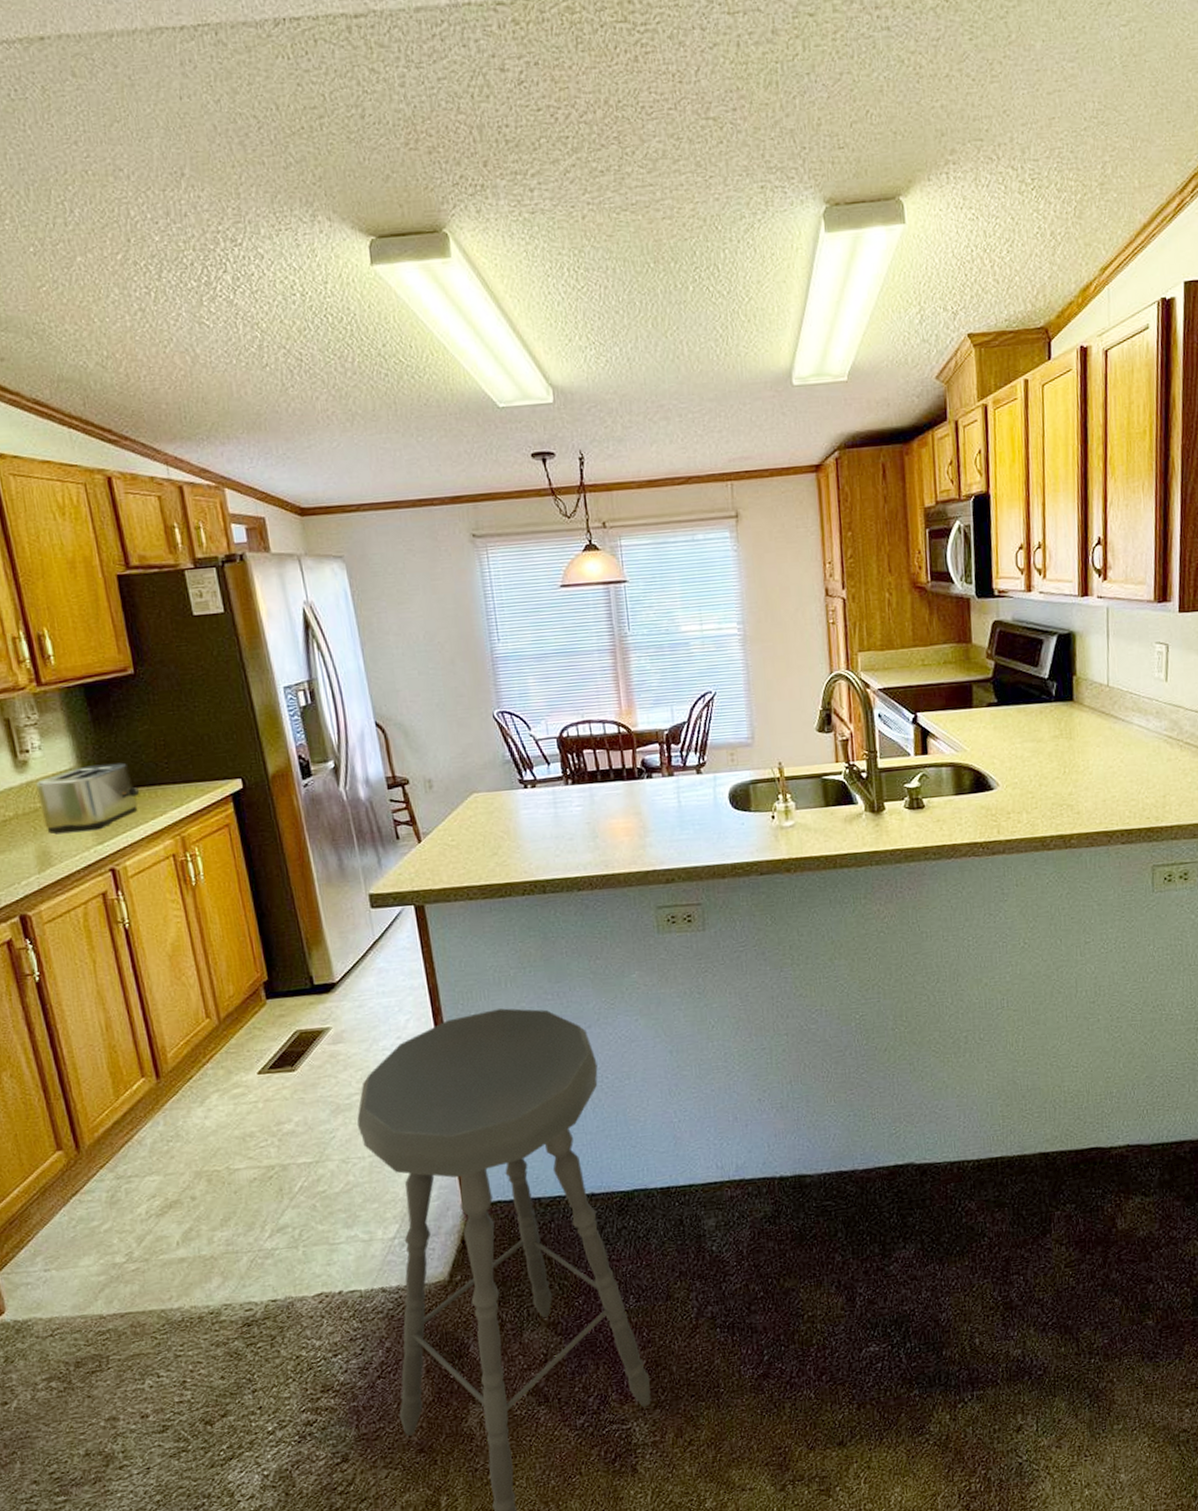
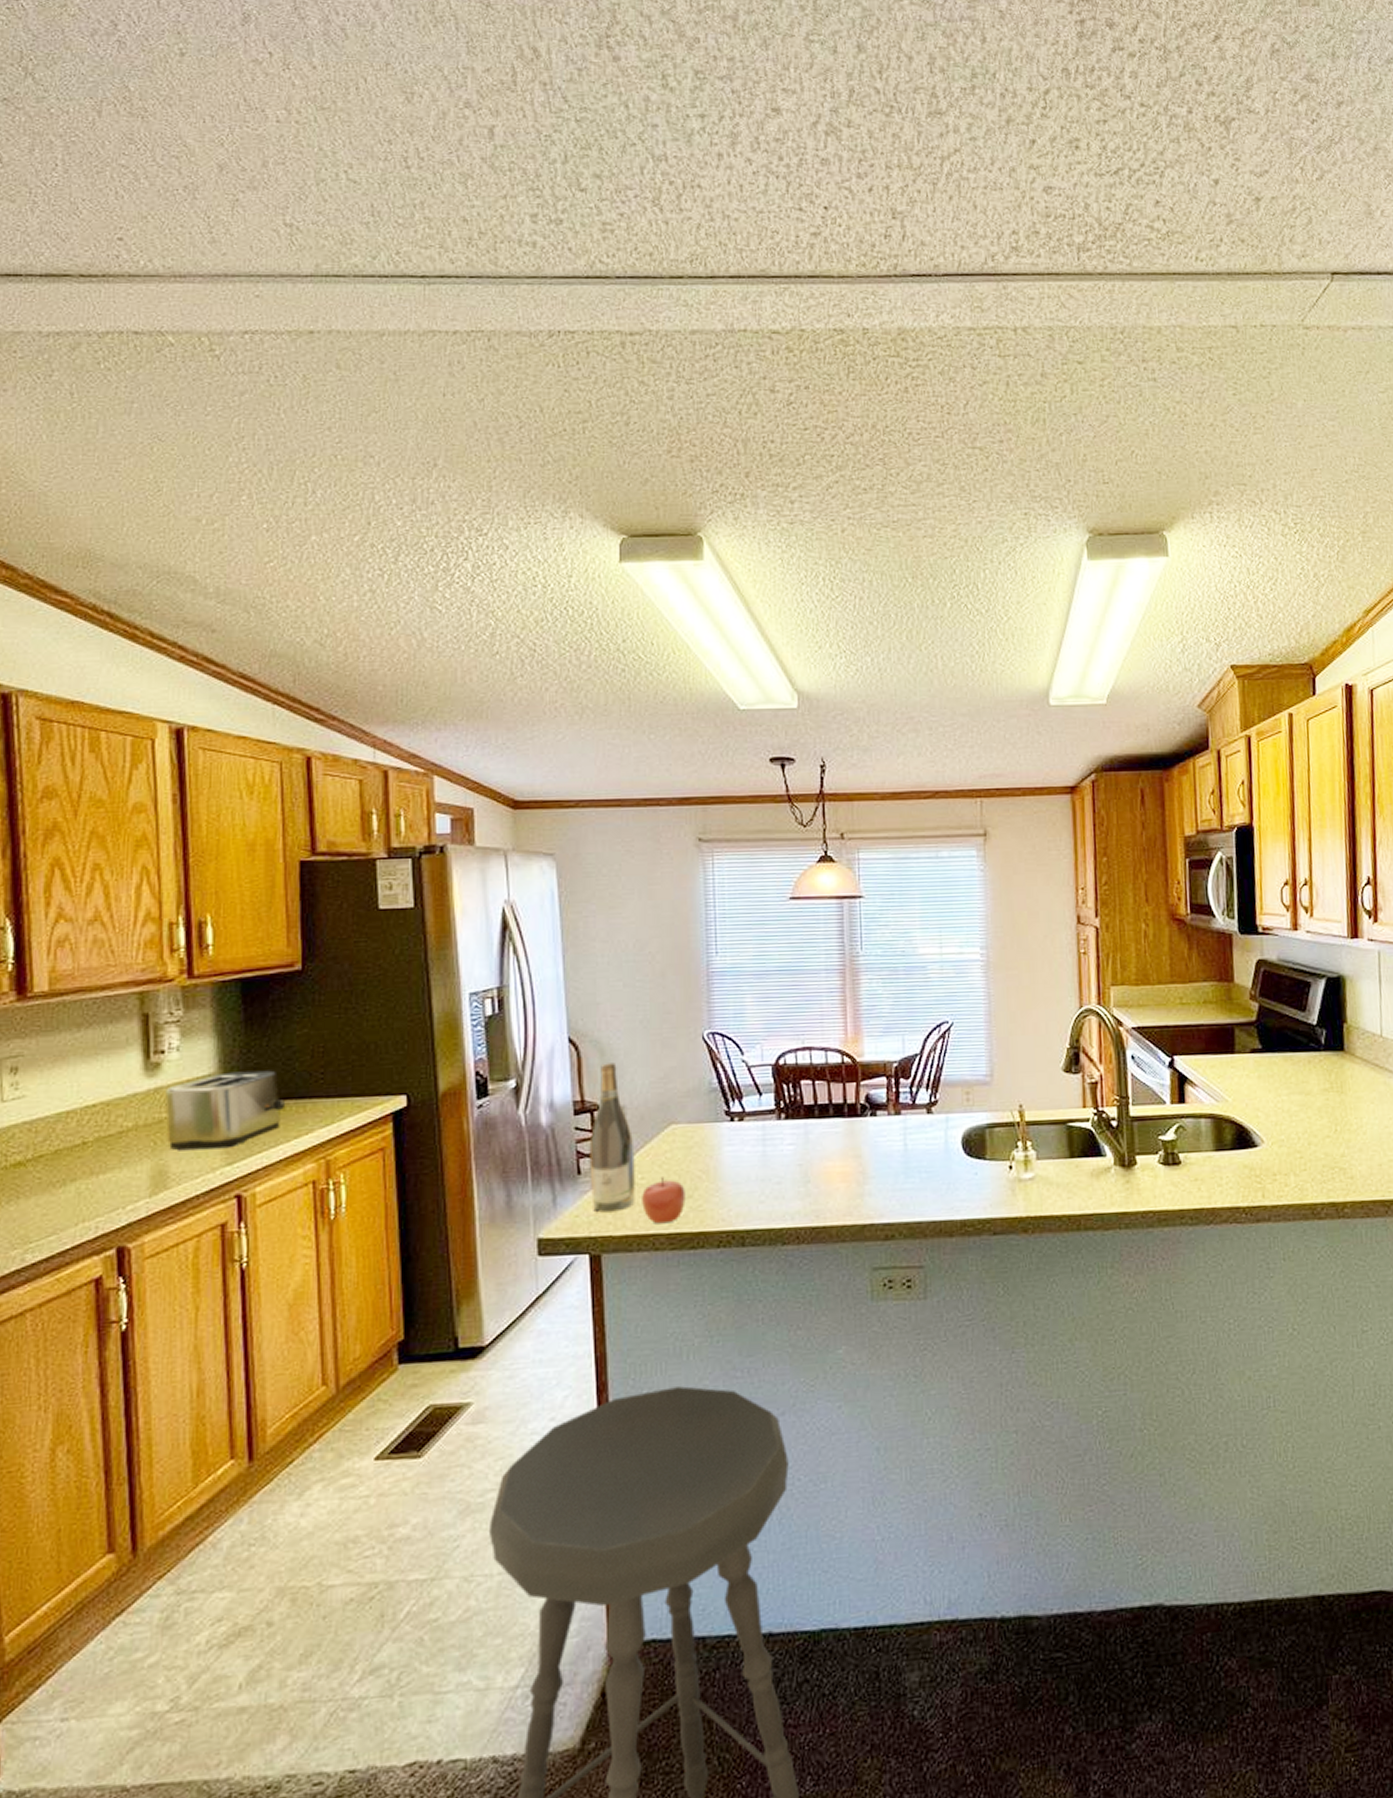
wine bottle: none [403,742,449,871] -> present [589,1063,635,1213]
fruit: none [453,838,492,878] -> present [642,1177,686,1224]

